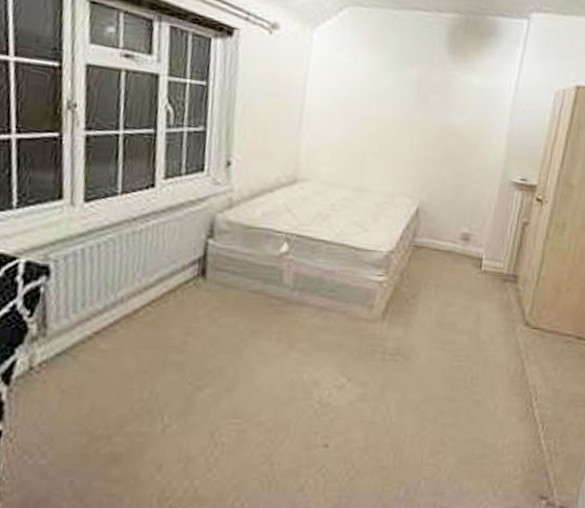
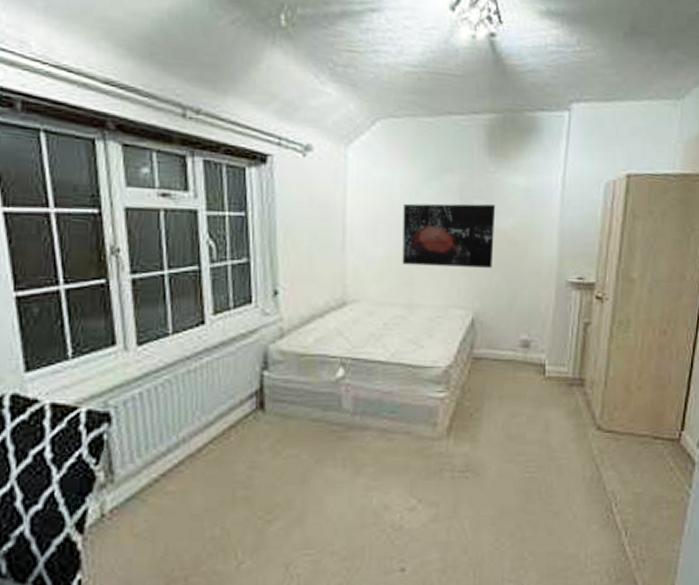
wall art: none [355,90,451,161] -> present [402,203,496,268]

